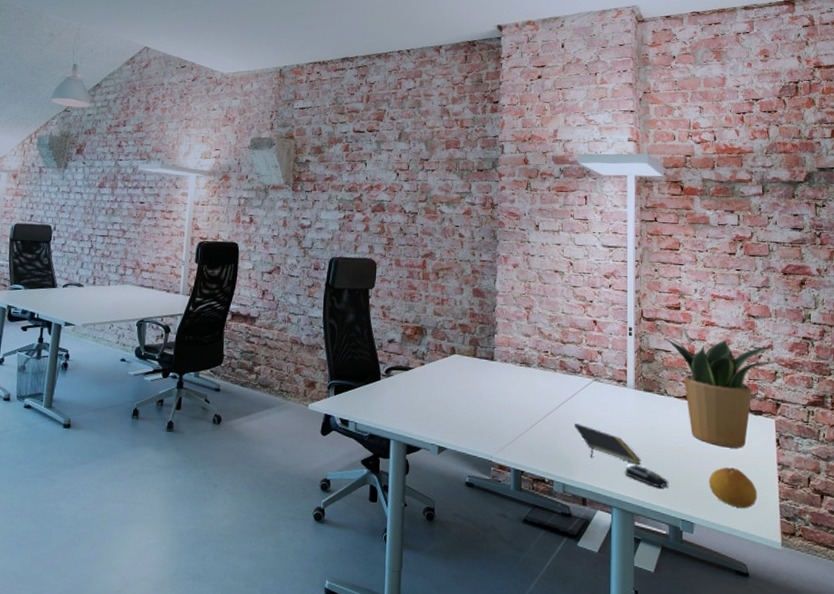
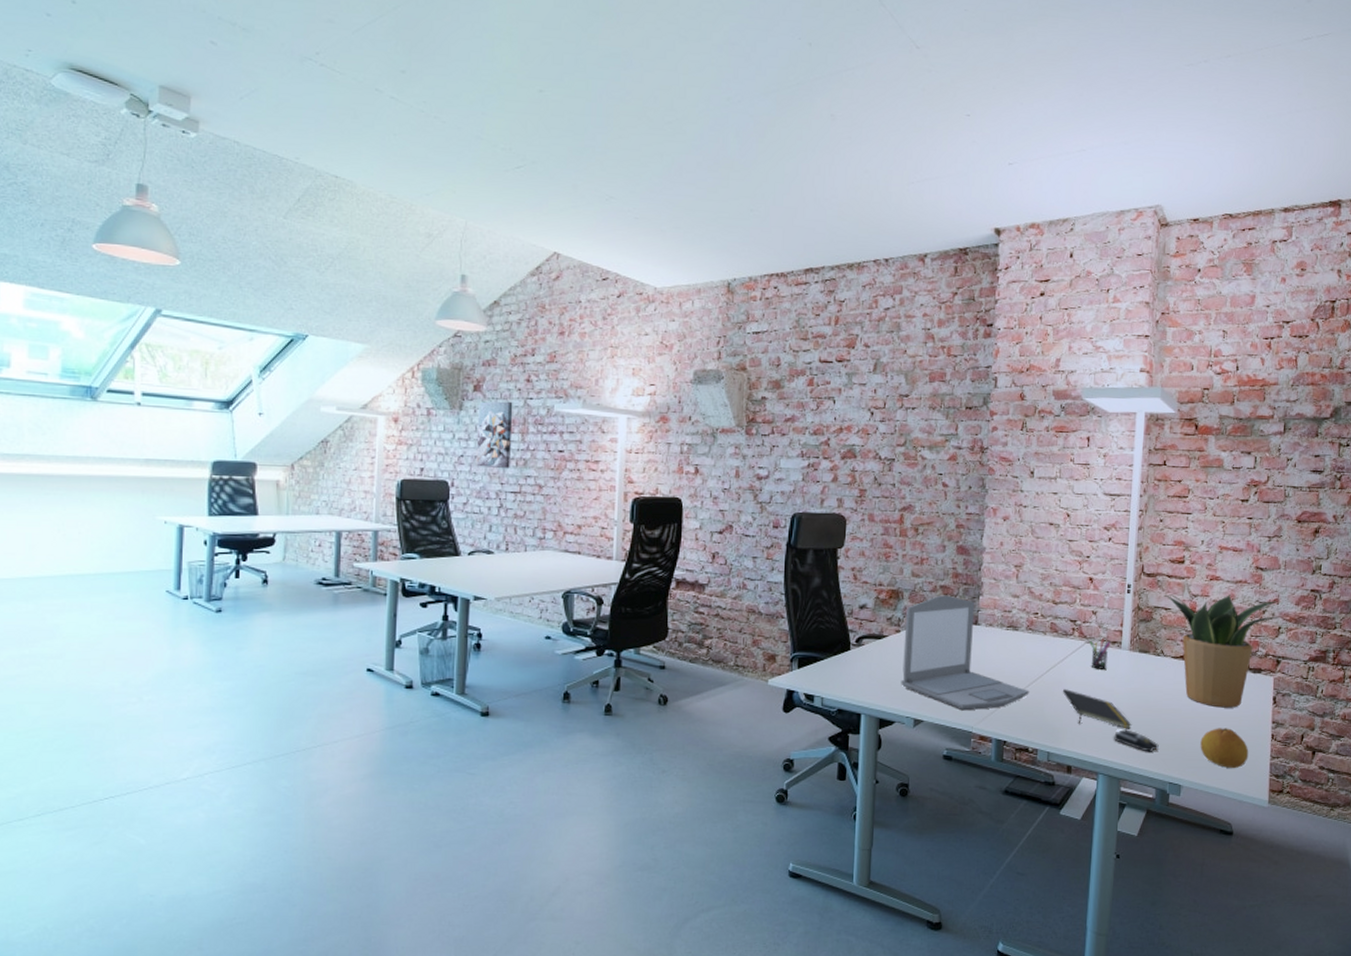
wall art: none [74,161,107,216] -> present [476,401,513,468]
laptop: none [426,332,543,441] -> present [901,595,1029,711]
pen holder: none [597,376,617,406] -> present [1089,637,1111,669]

